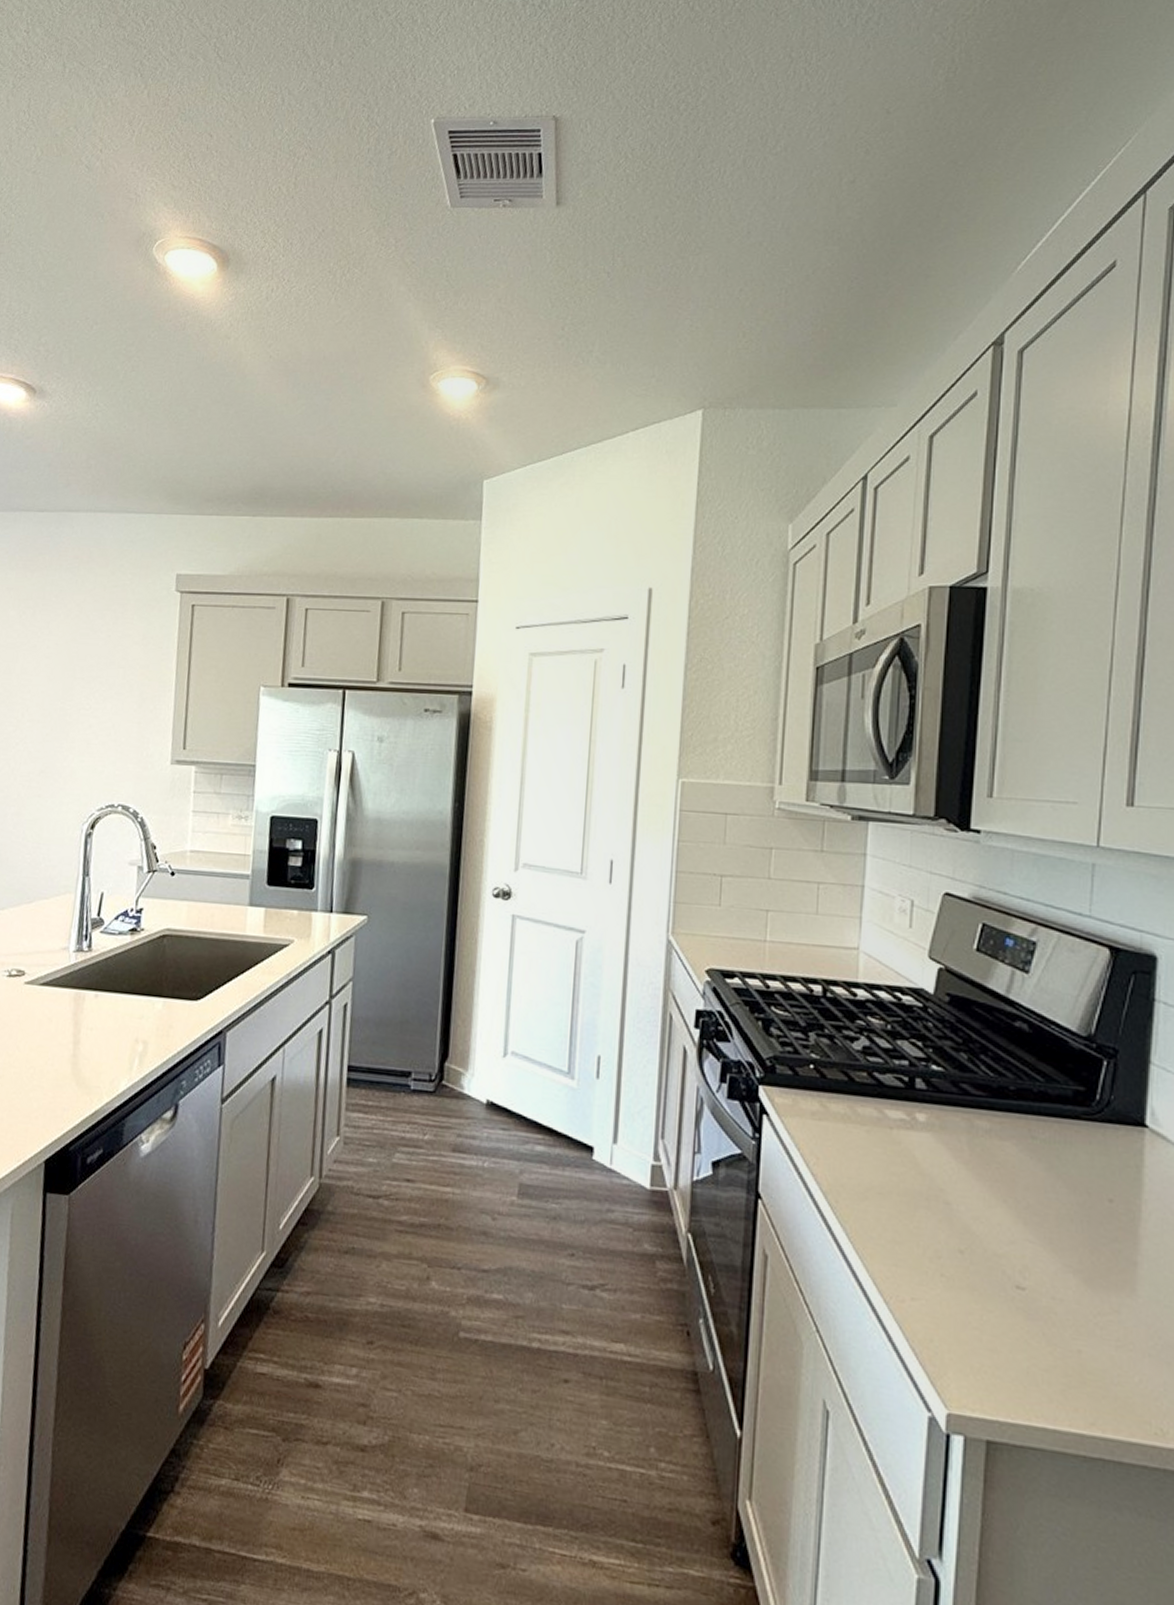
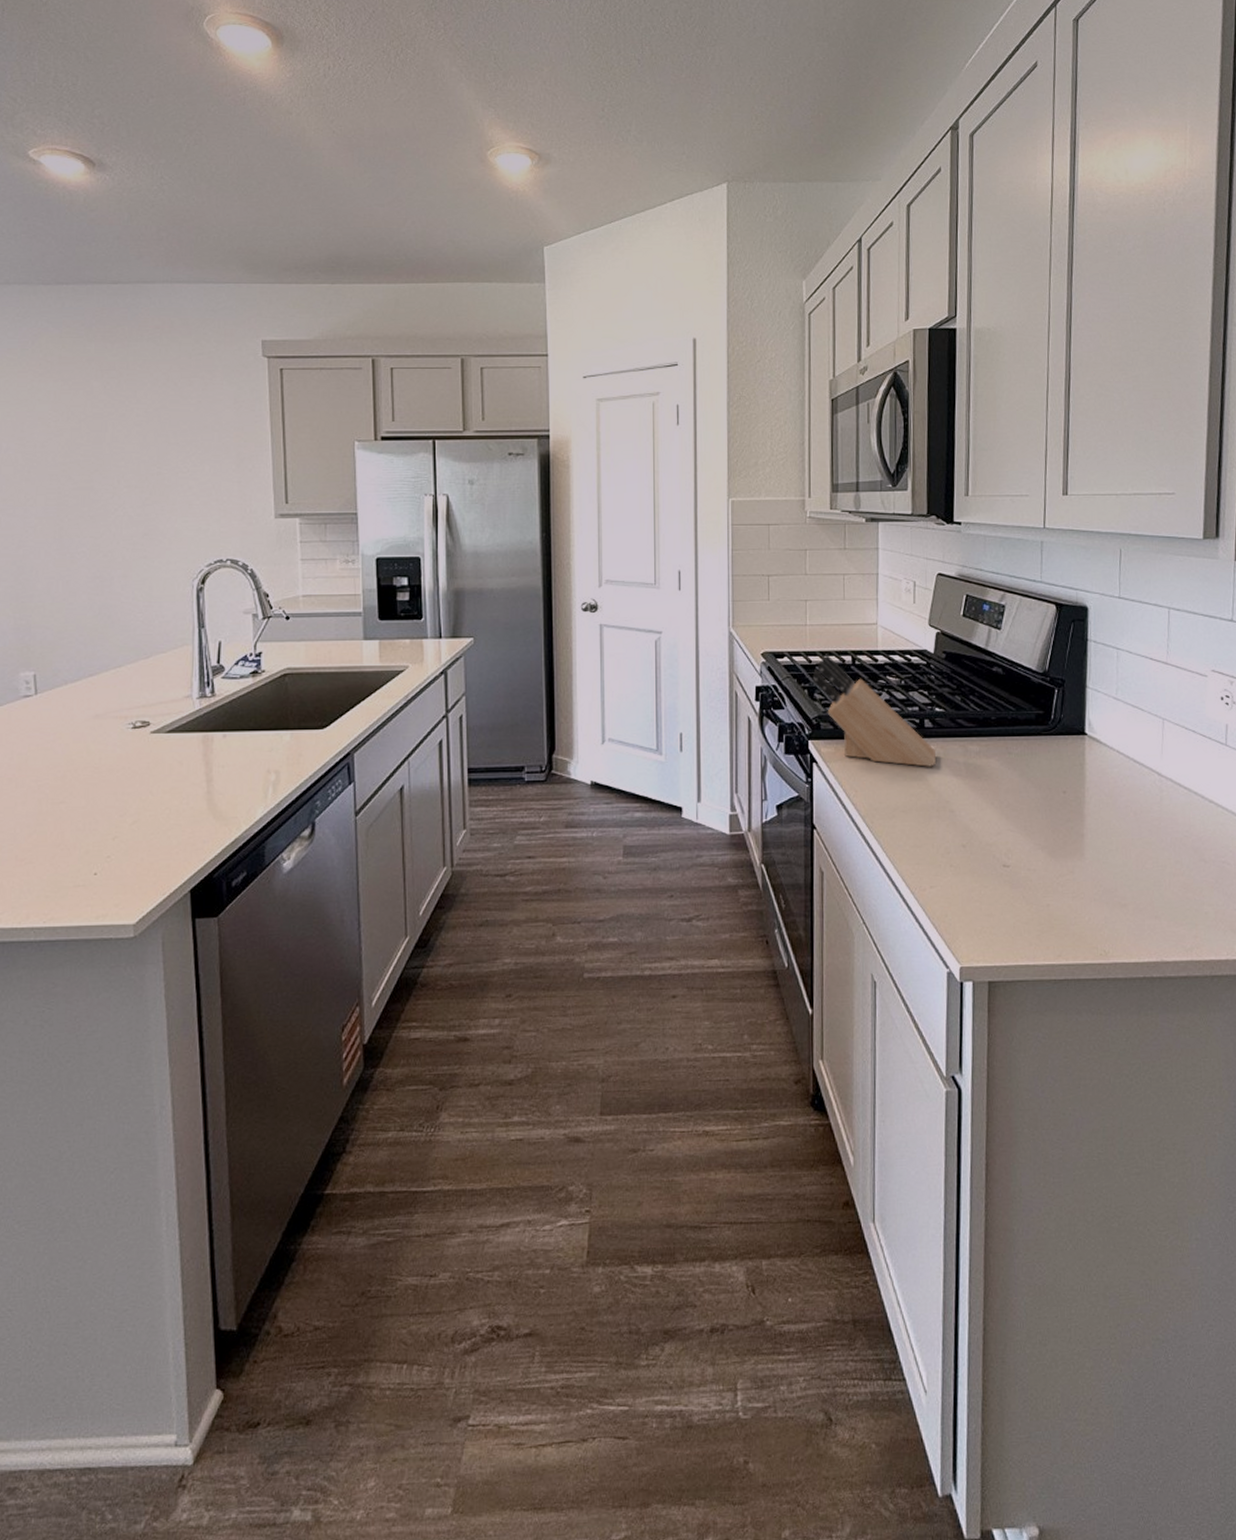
knife block: none [769,979,928,1141] -> present [812,654,936,767]

